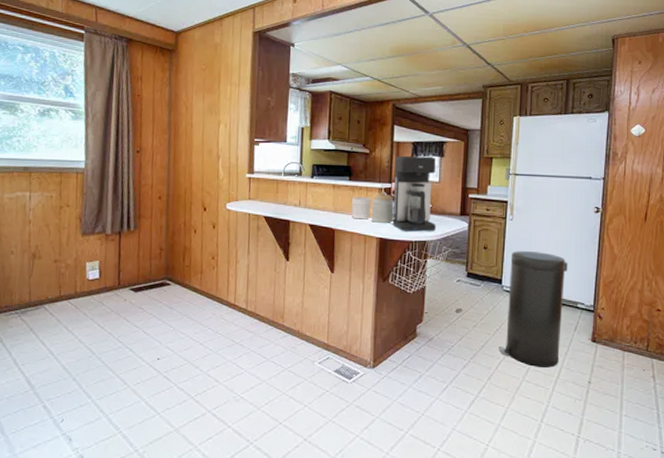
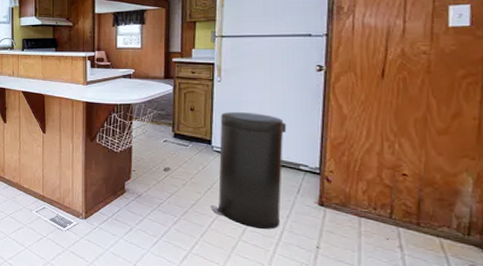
mug: present [352,196,373,220] -> none [59,65,78,86]
jar: present [371,191,395,224] -> none [77,59,99,89]
coffee maker: present [392,155,436,233] -> none [97,25,140,96]

